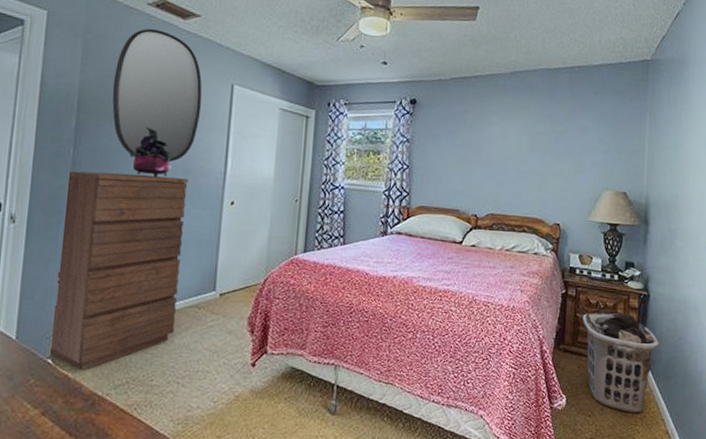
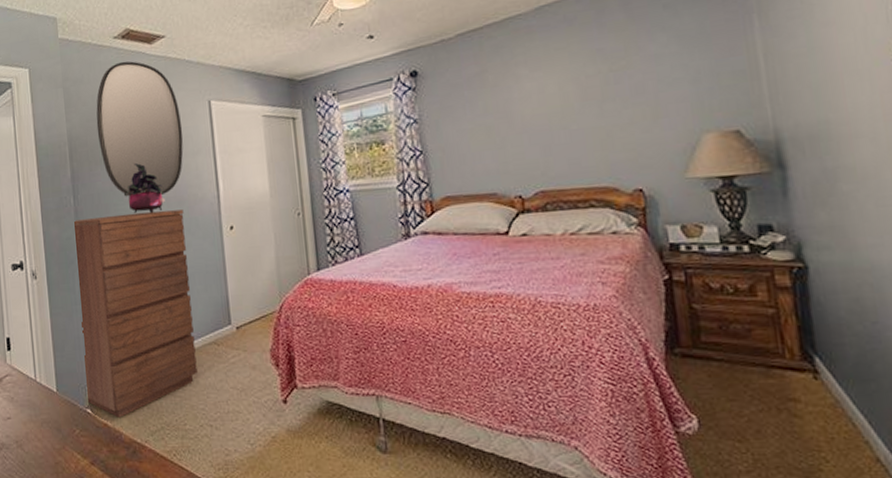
clothes hamper: present [582,309,660,414] -> none [702,294,840,436]

